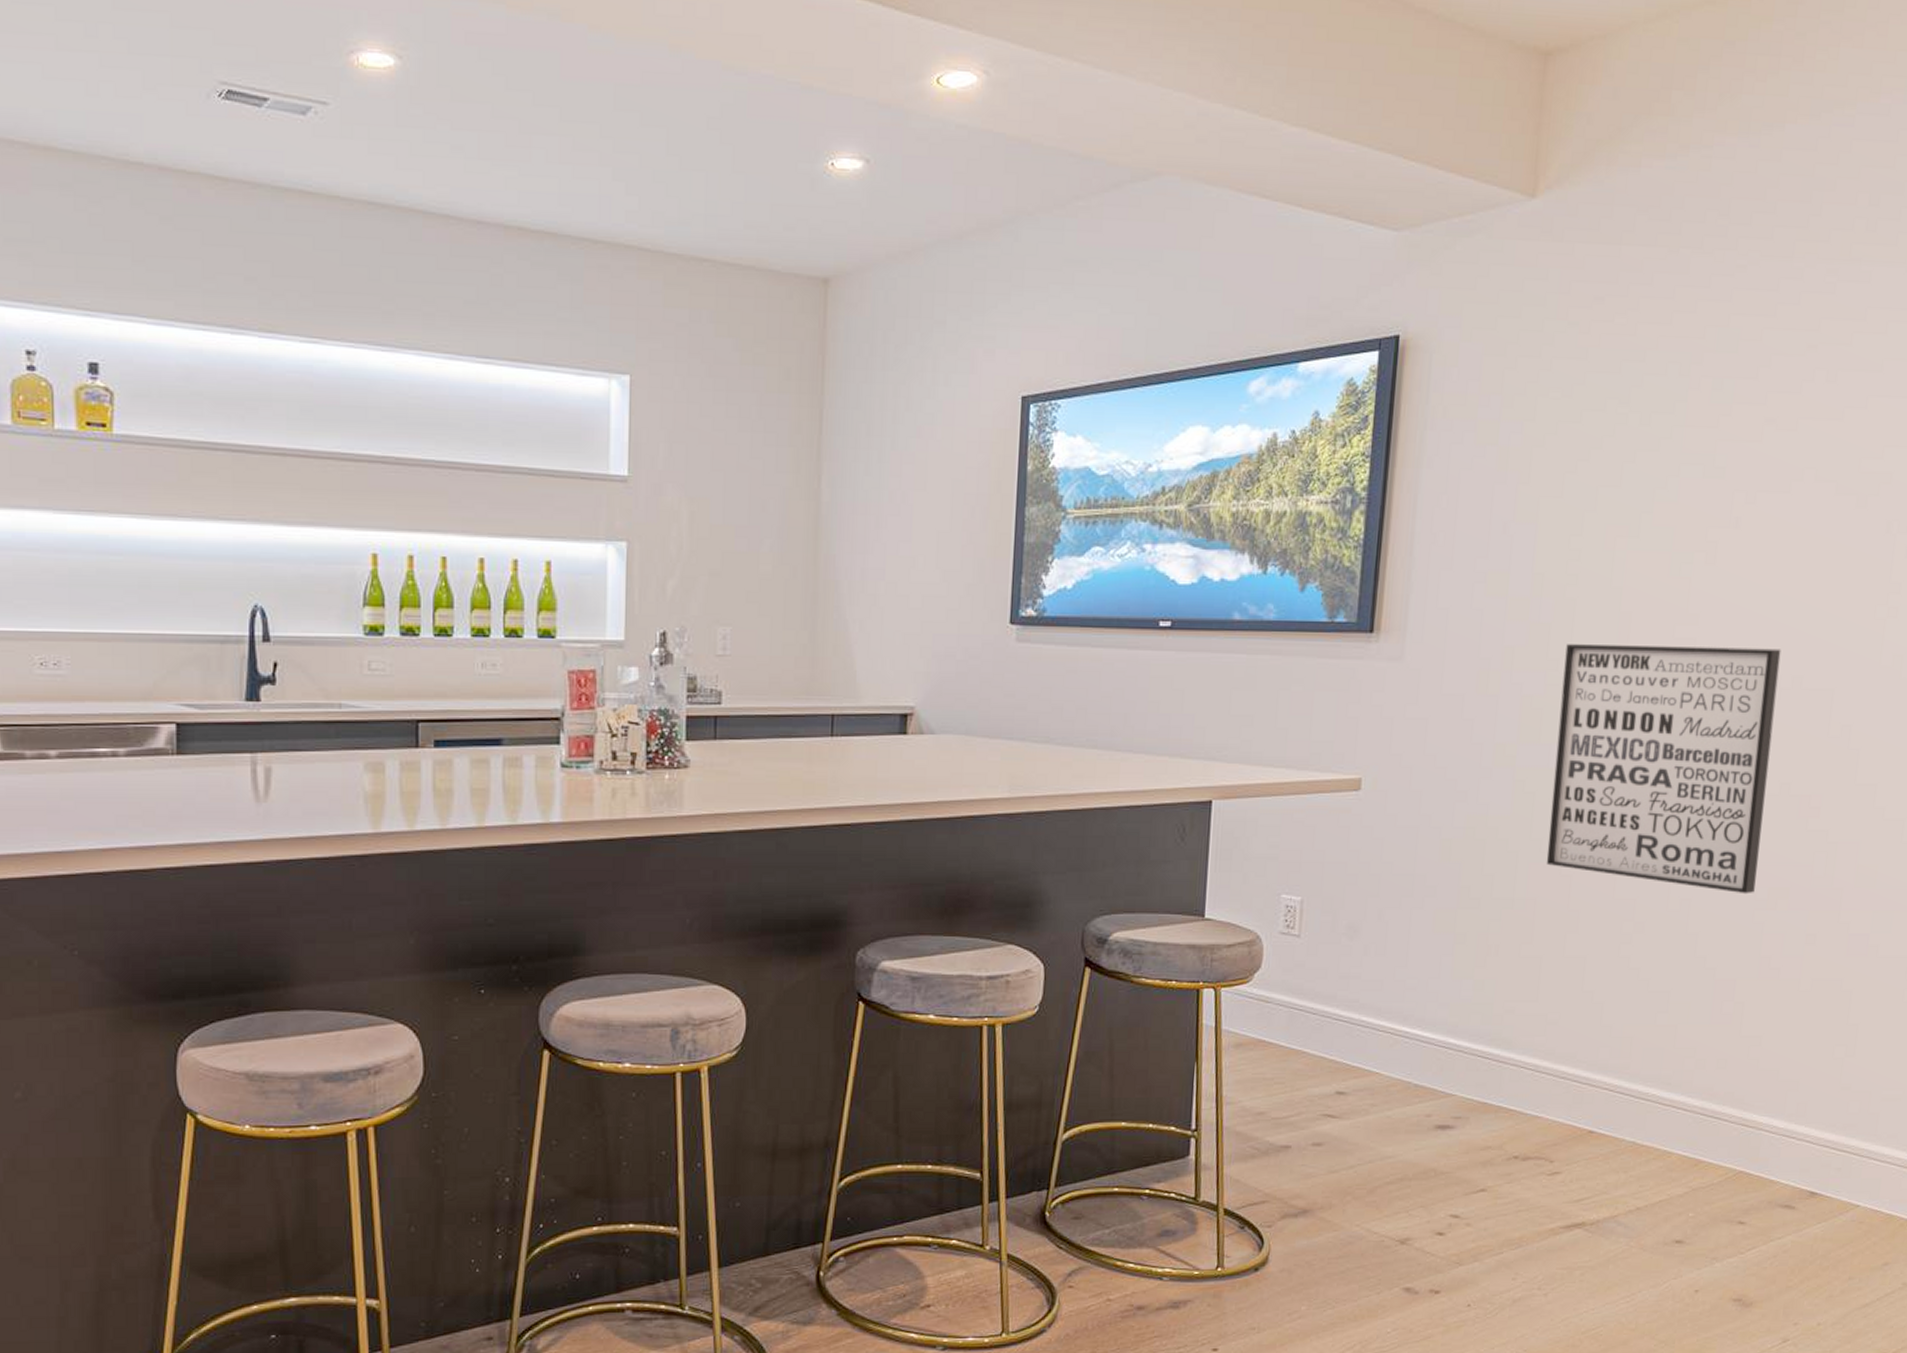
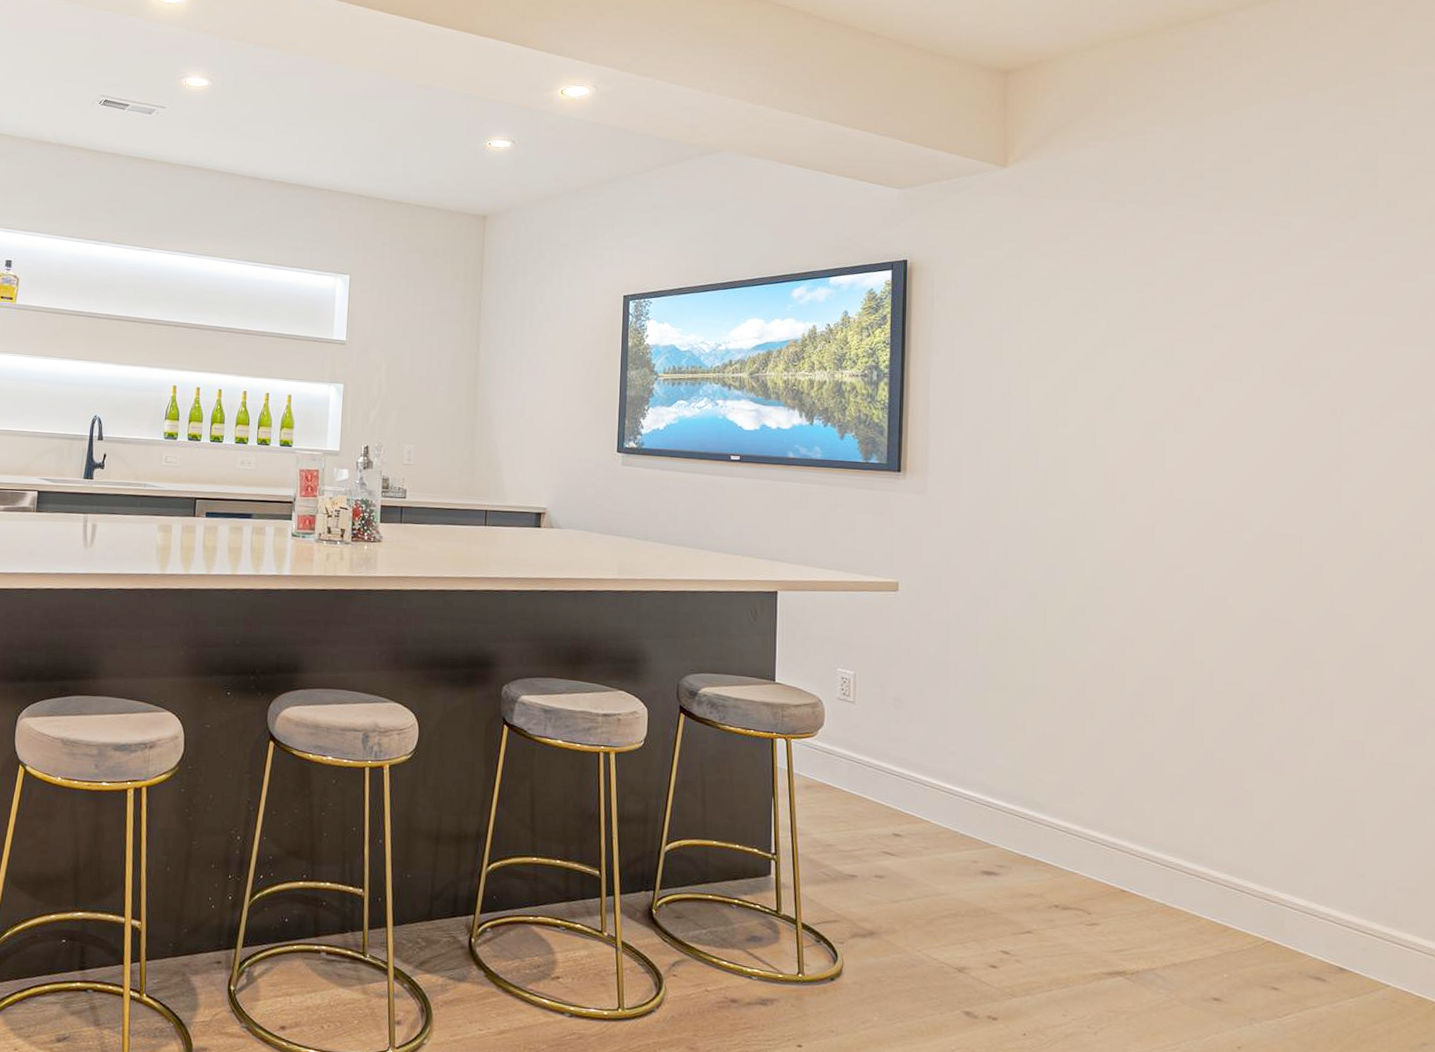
wall art: present [1546,644,1781,894] -> none [1060,488,1251,699]

